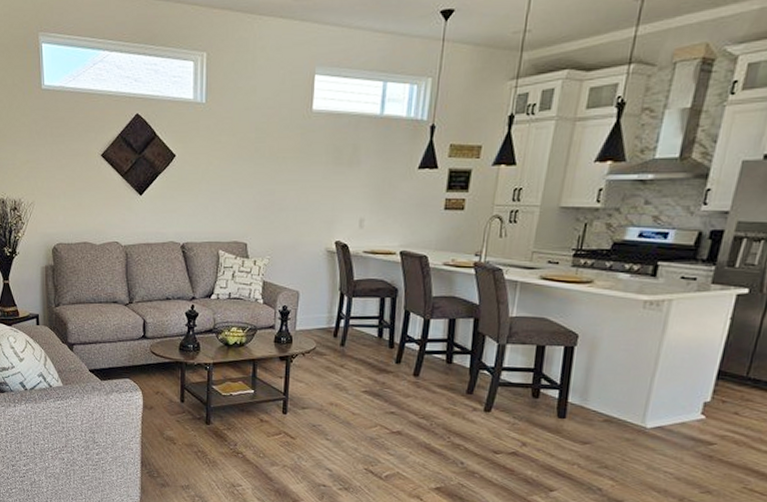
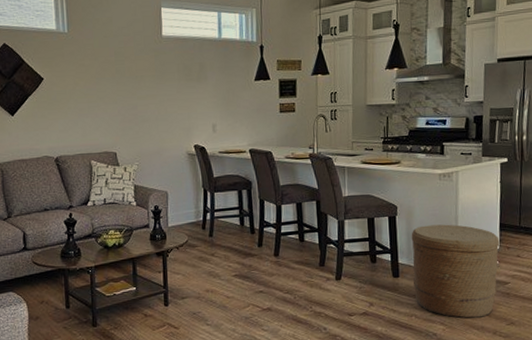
basket: none [581,361,713,479] -> present [411,224,500,318]

